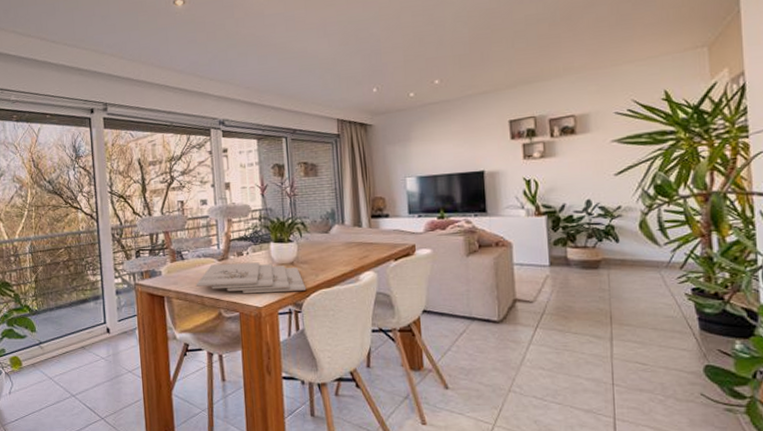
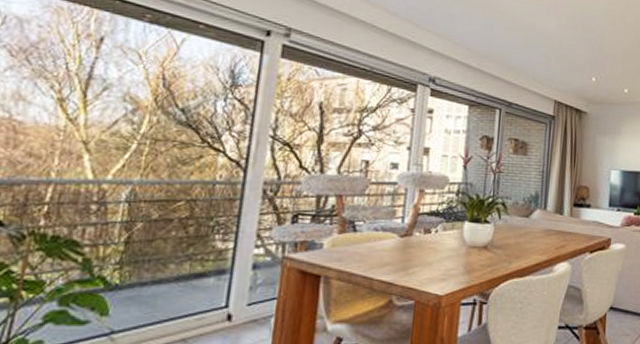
placemat: present [196,262,307,294] -> none [365,240,497,280]

